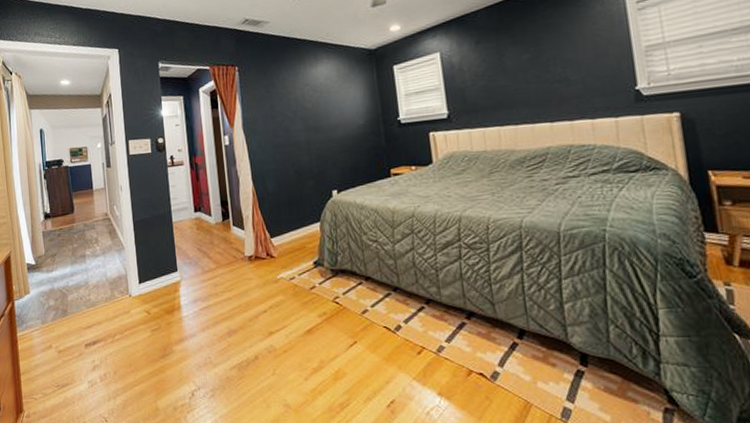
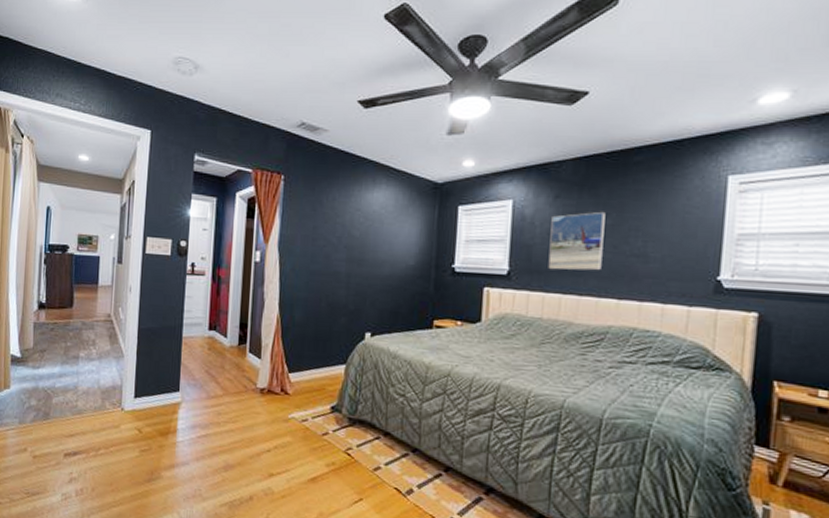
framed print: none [477,48,530,107] -> present [548,211,606,271]

